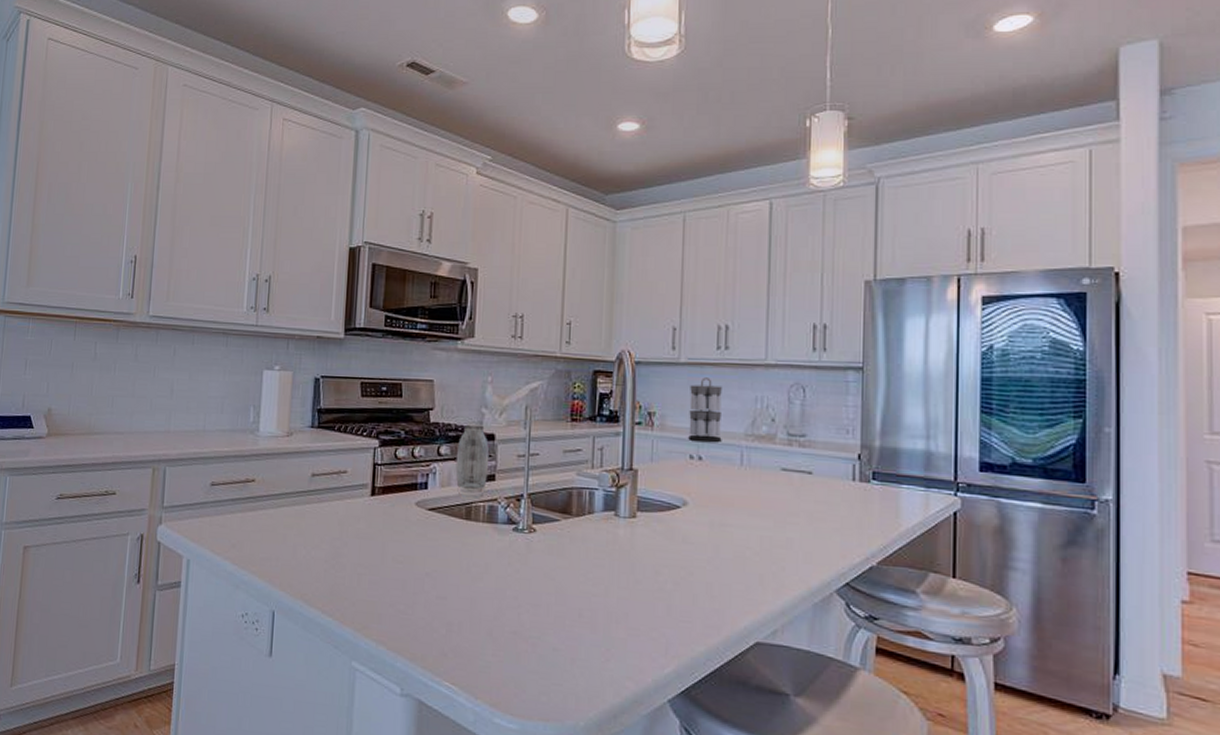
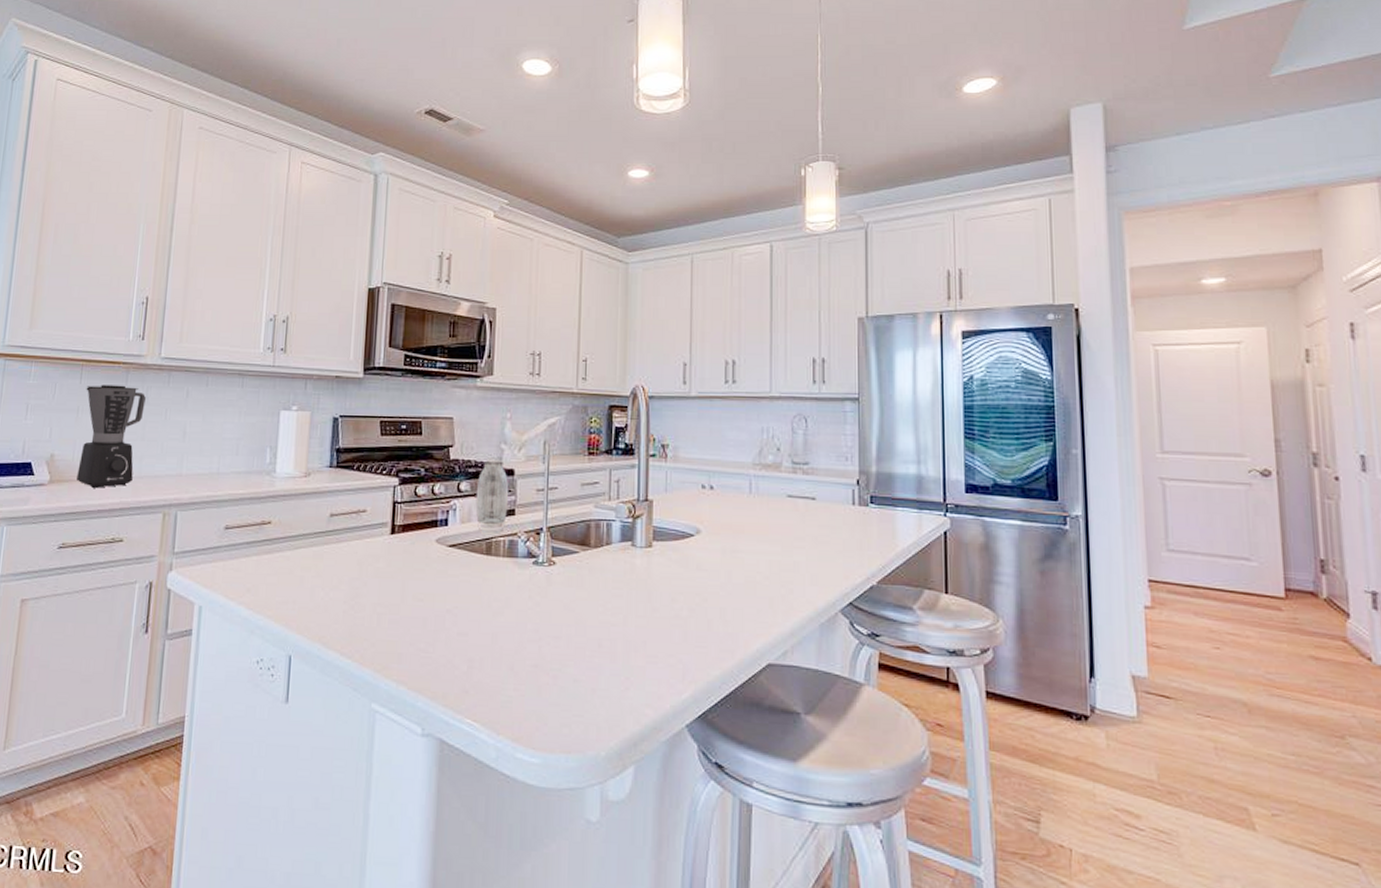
blender: none [72,342,135,442] -> present [76,385,146,488]
spice rack: present [688,377,722,443] -> none [700,410,731,473]

